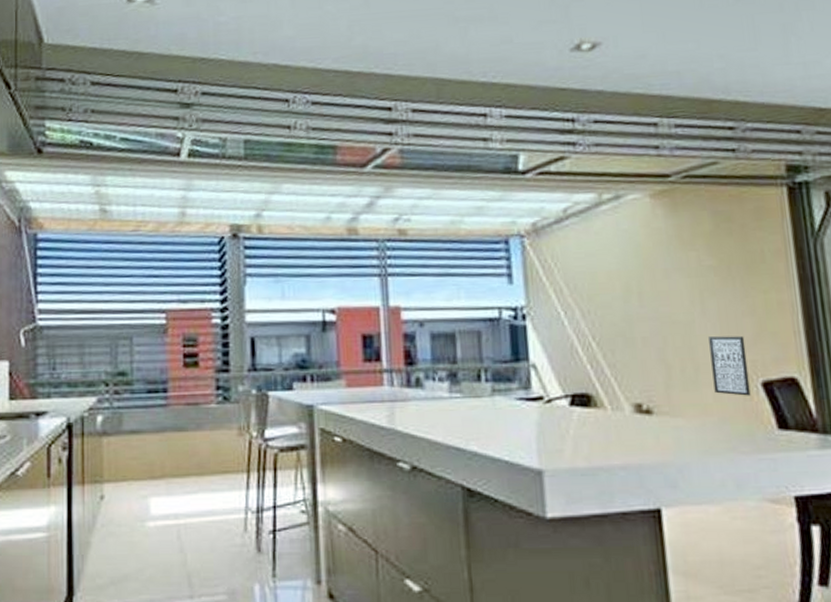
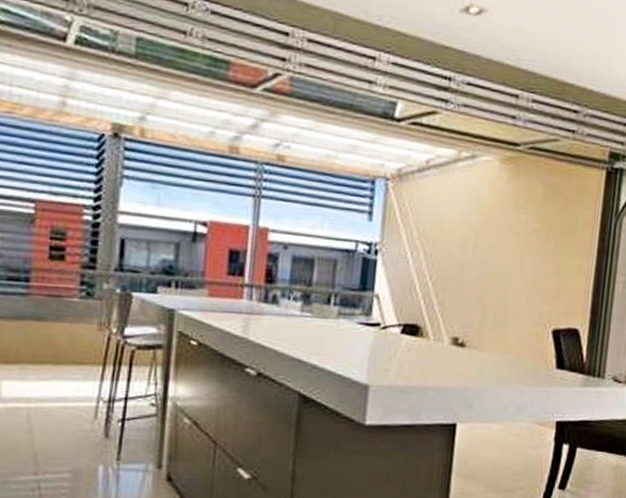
wall art: present [709,335,751,396] -> none [516,288,548,340]

